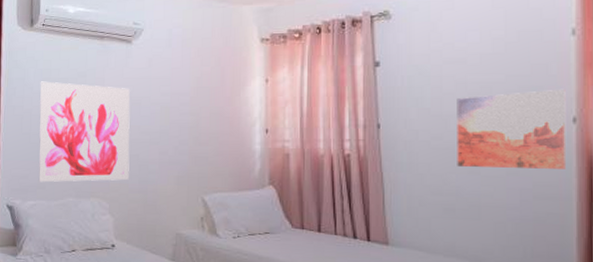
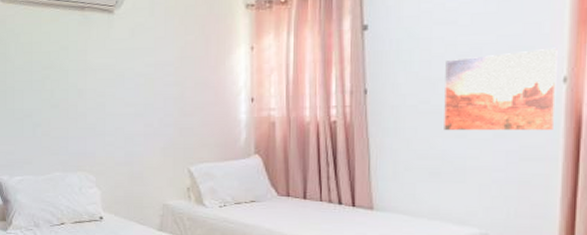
wall art: present [38,81,130,183] -> none [21,55,115,158]

